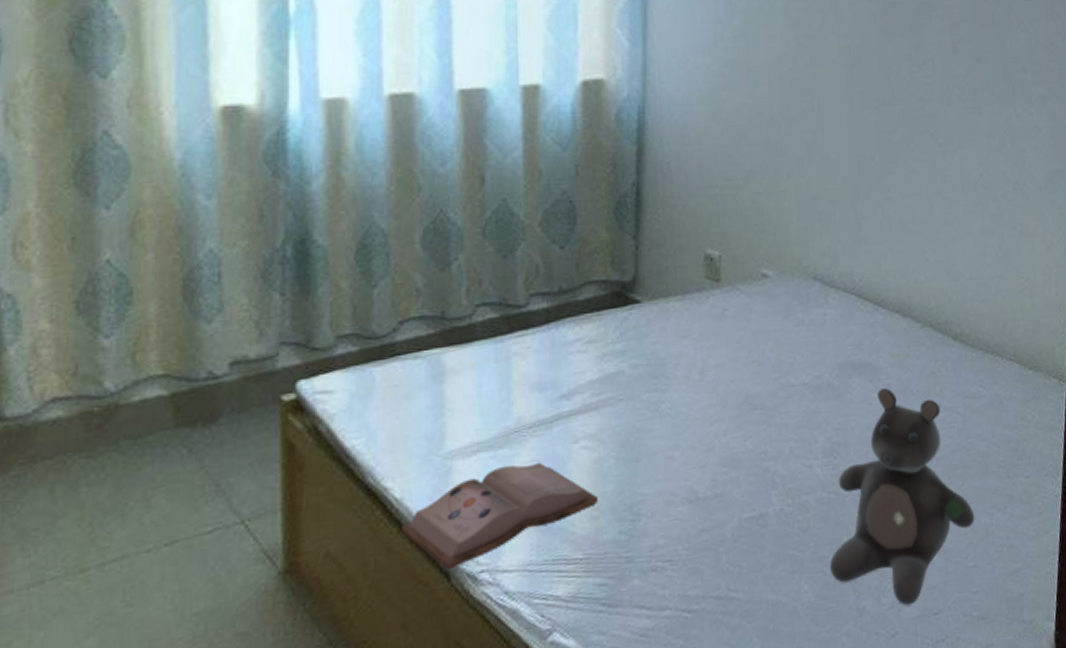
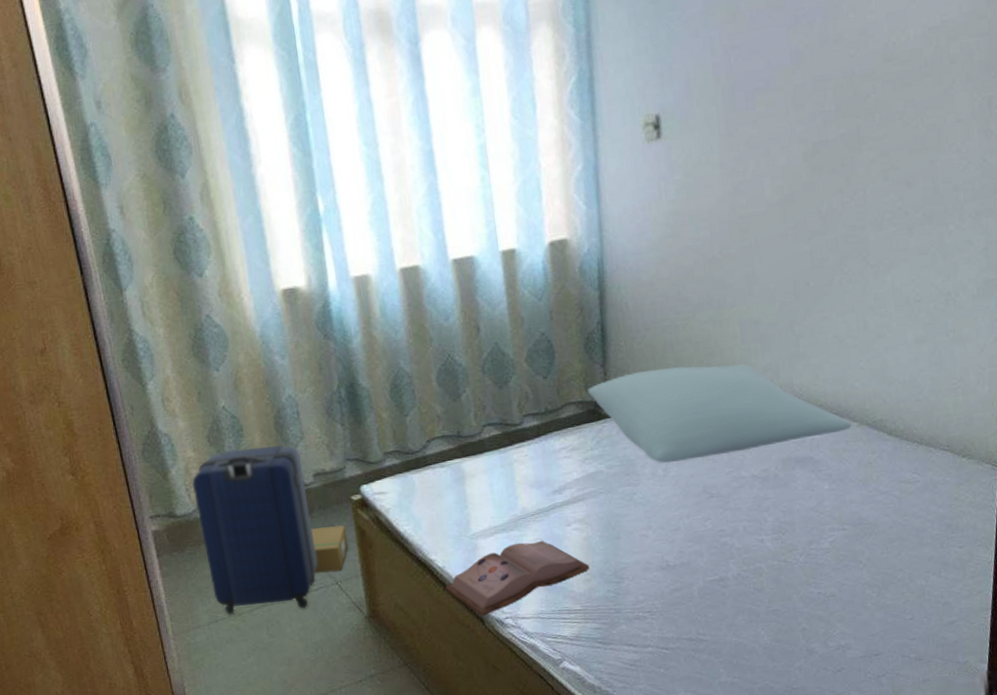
suitcase: none [38,319,218,572] -> present [191,445,318,615]
box: none [210,435,268,507] -> present [311,524,349,573]
pillow: none [614,244,915,364] -> present [588,364,852,463]
stuffed animal: present [830,388,975,606] -> none [782,477,912,648]

